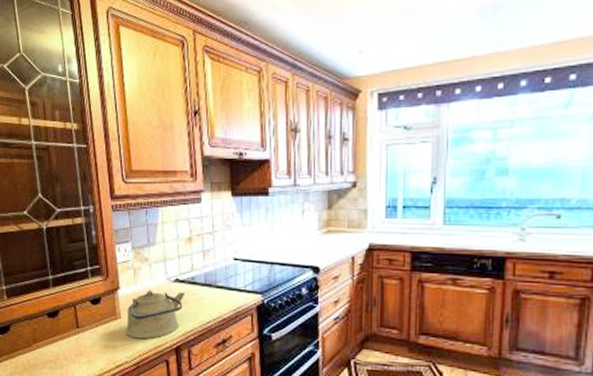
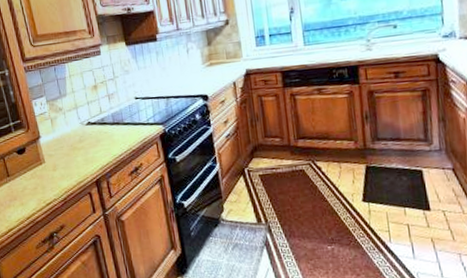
kettle: present [126,289,186,339] -> none [50,132,98,178]

